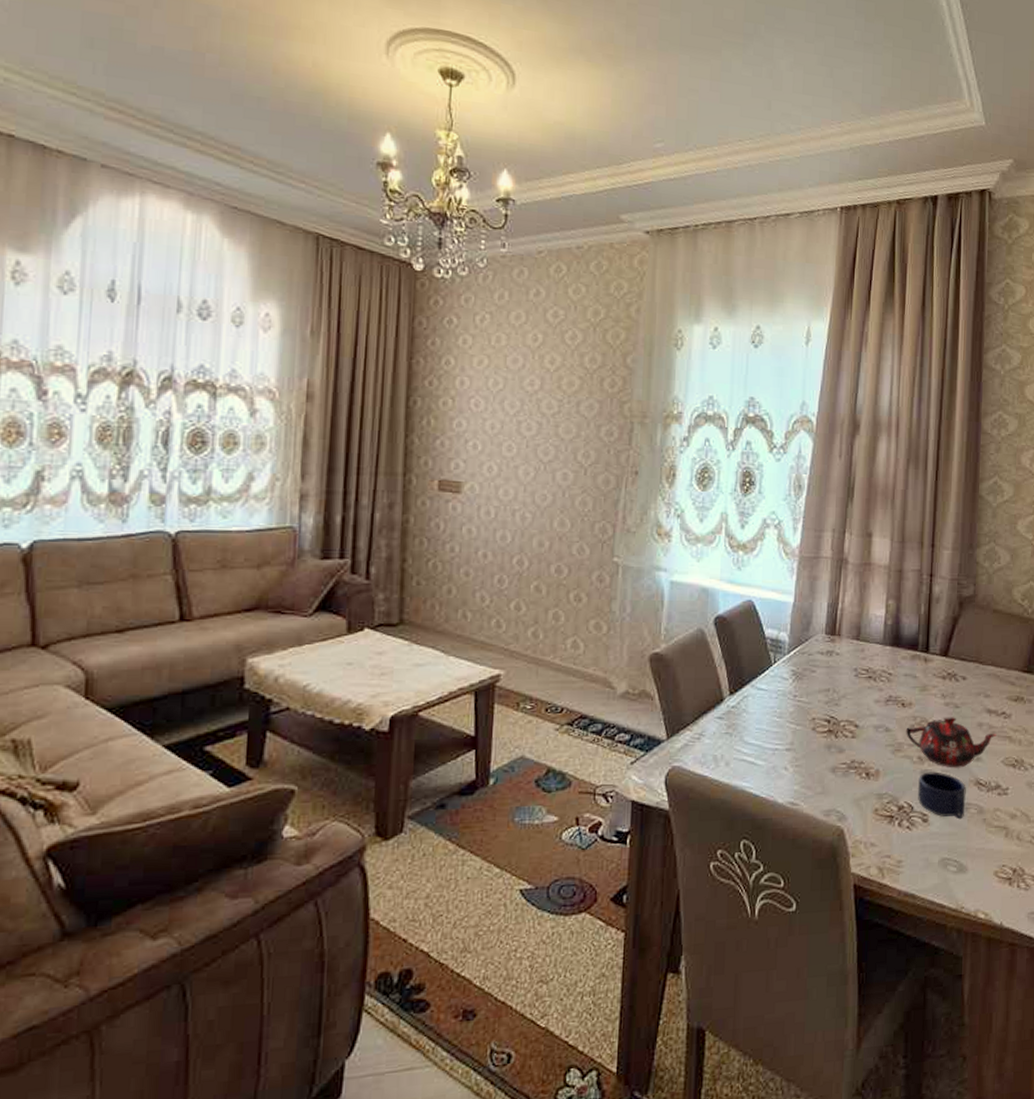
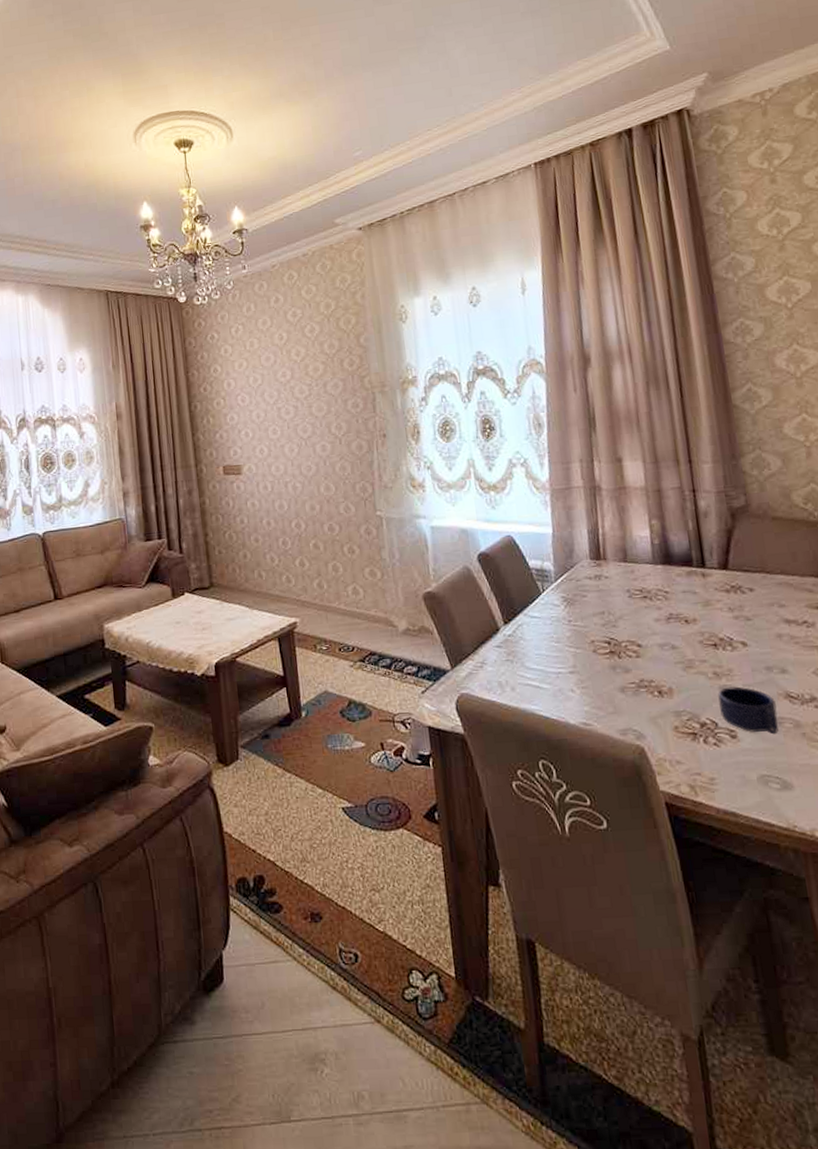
teapot: present [906,717,997,768] -> none [694,630,801,682]

